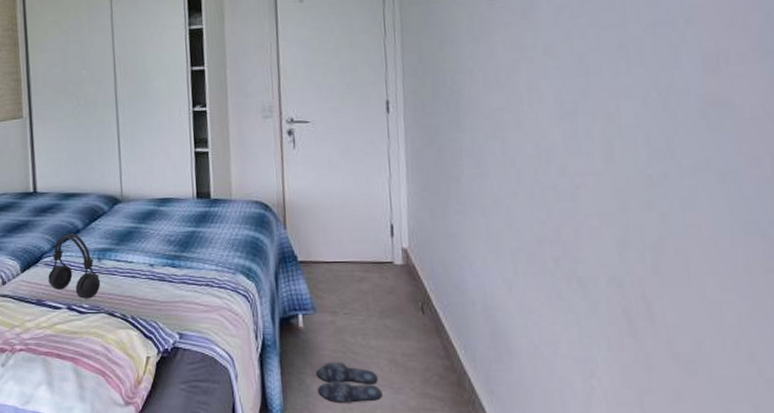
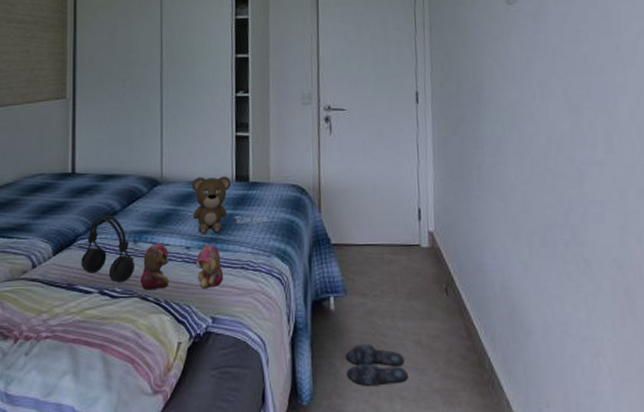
stuffed animal: none [106,261,189,307] -> present [140,243,224,290]
teddy bear: none [152,193,231,251] -> present [191,176,268,234]

